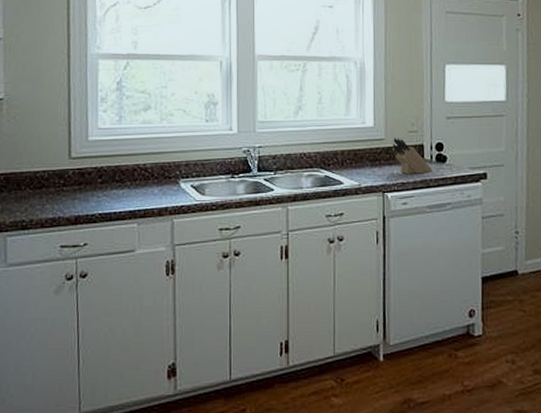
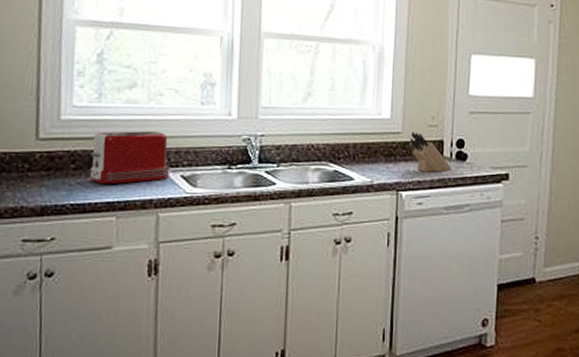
toaster: none [114,148,181,195] -> present [89,131,169,184]

